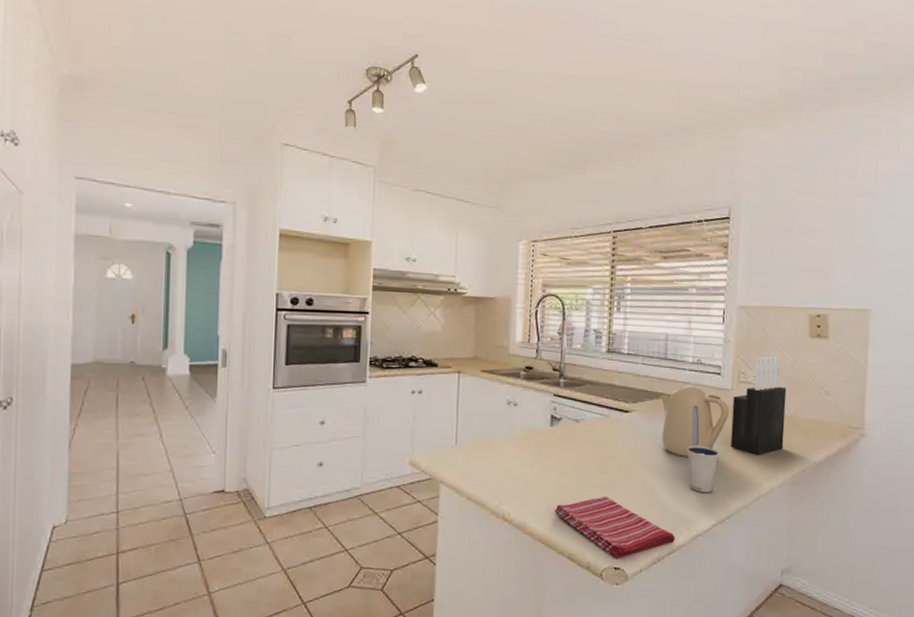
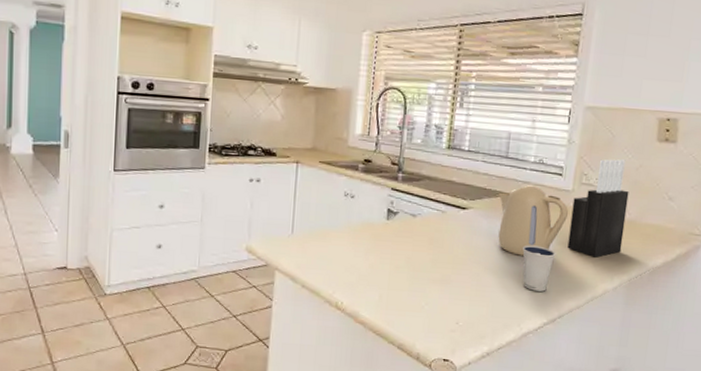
dish towel: present [555,496,675,560] -> none [387,290,506,352]

